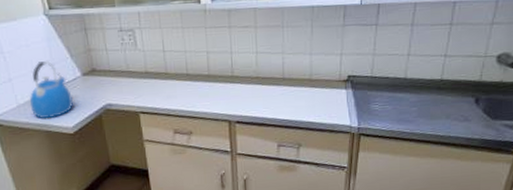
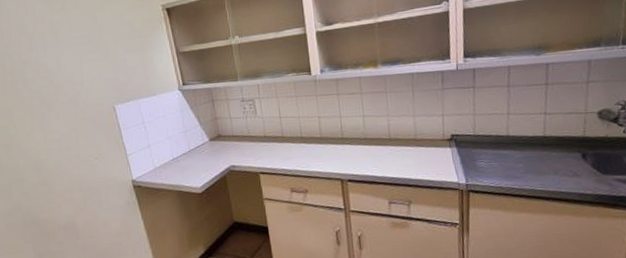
kettle: present [29,60,74,118] -> none [164,128,202,180]

